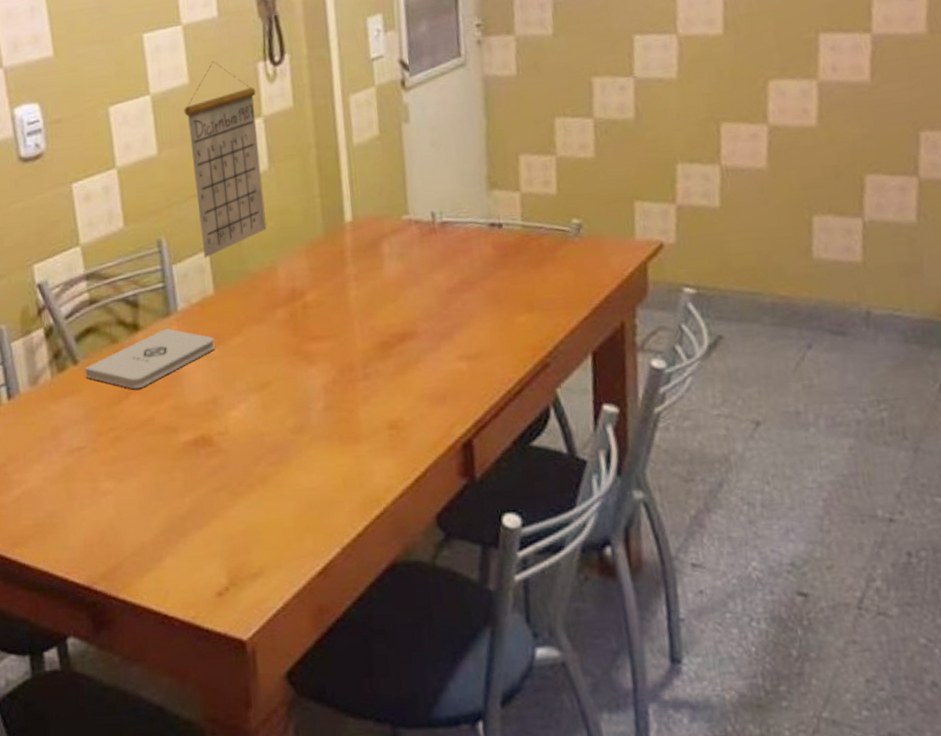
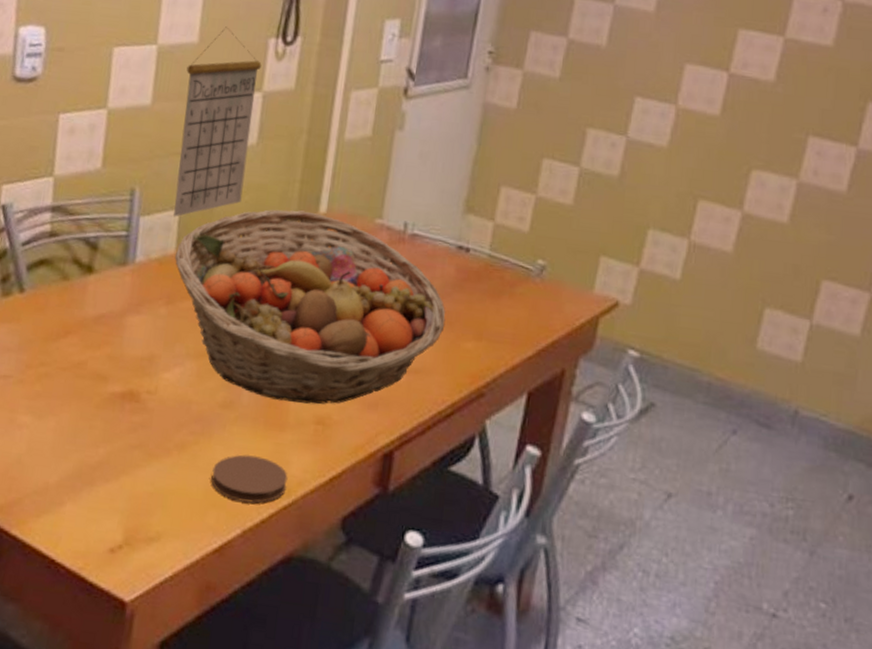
notepad: present [84,328,215,390] -> none [28,276,165,331]
fruit basket: none [214,223,495,414] -> present [174,209,446,405]
coaster: none [299,472,375,522] -> present [211,454,288,504]

